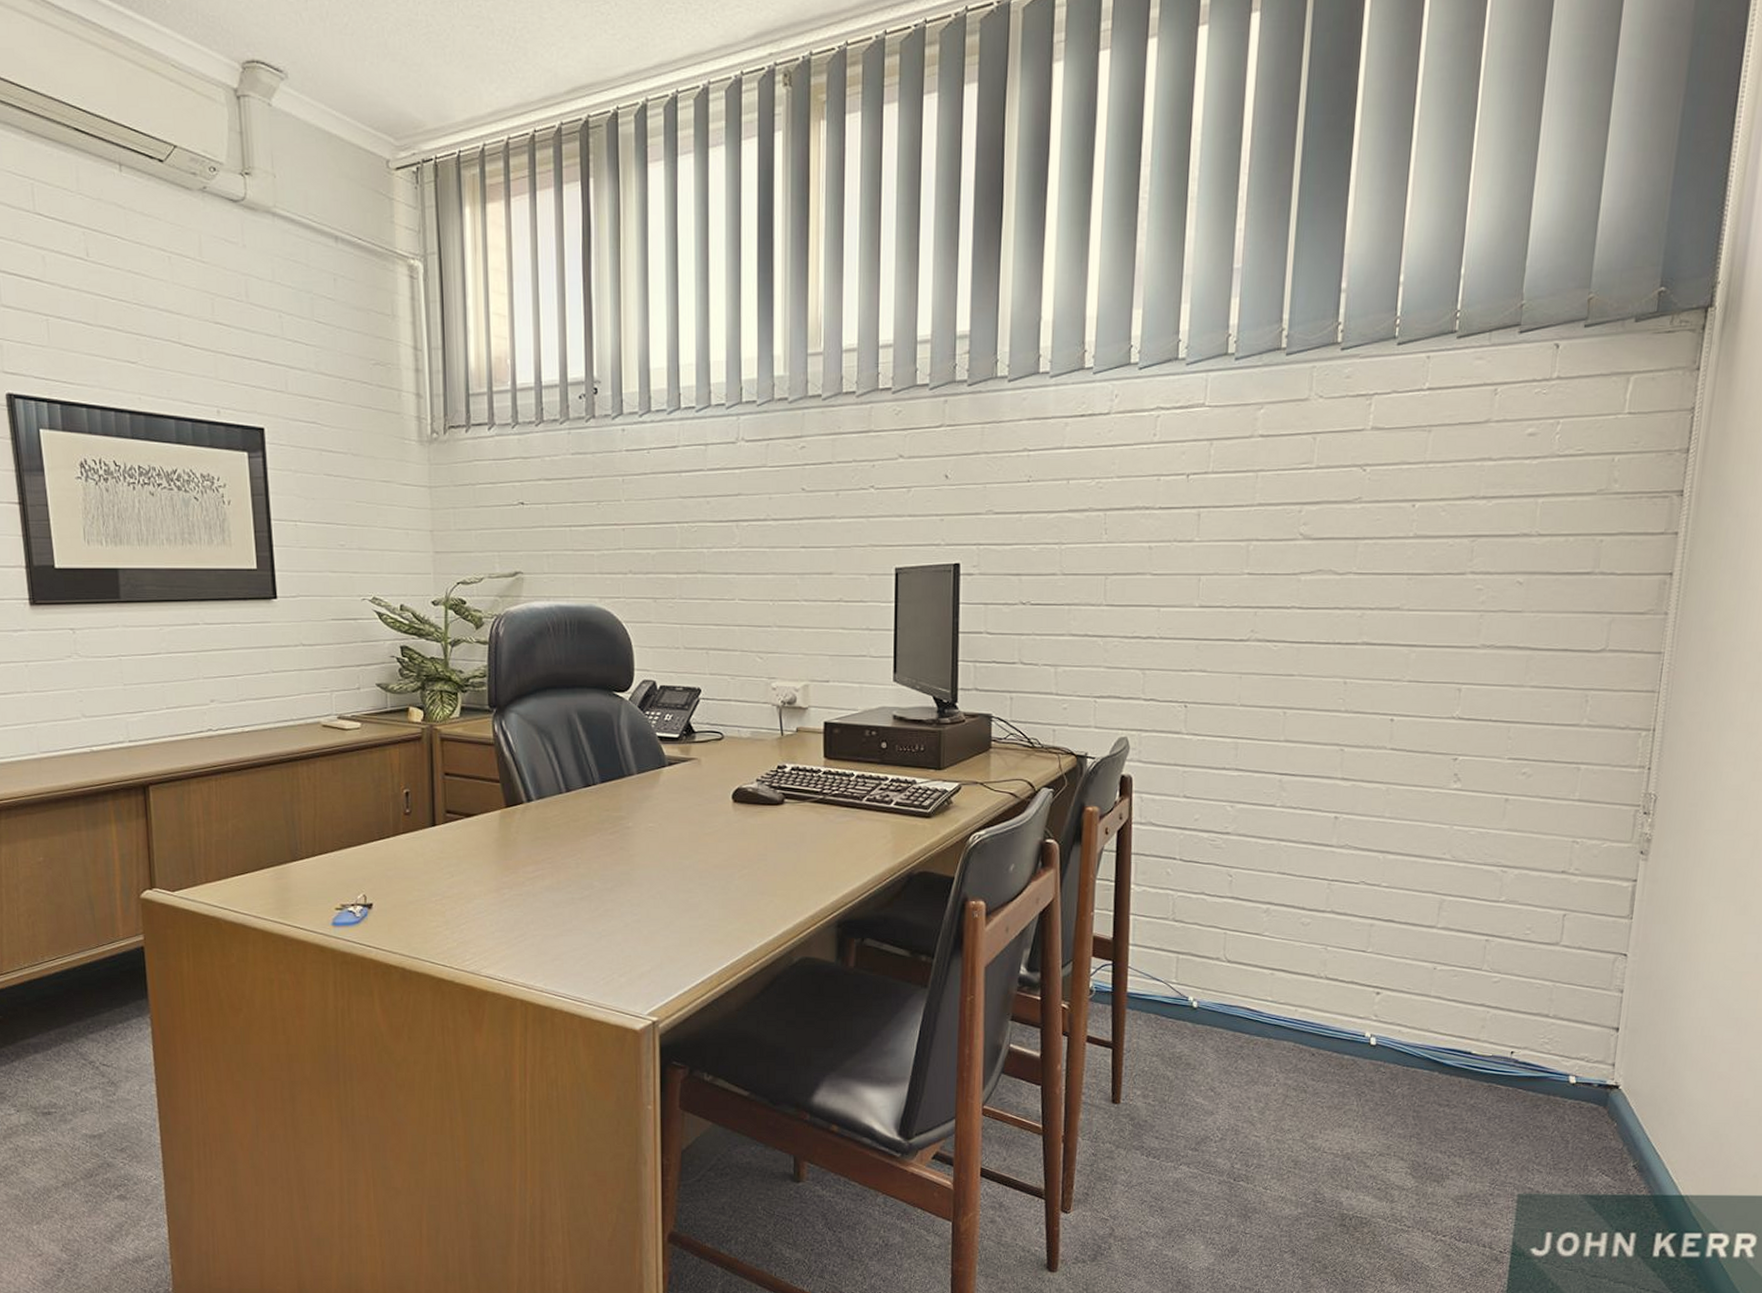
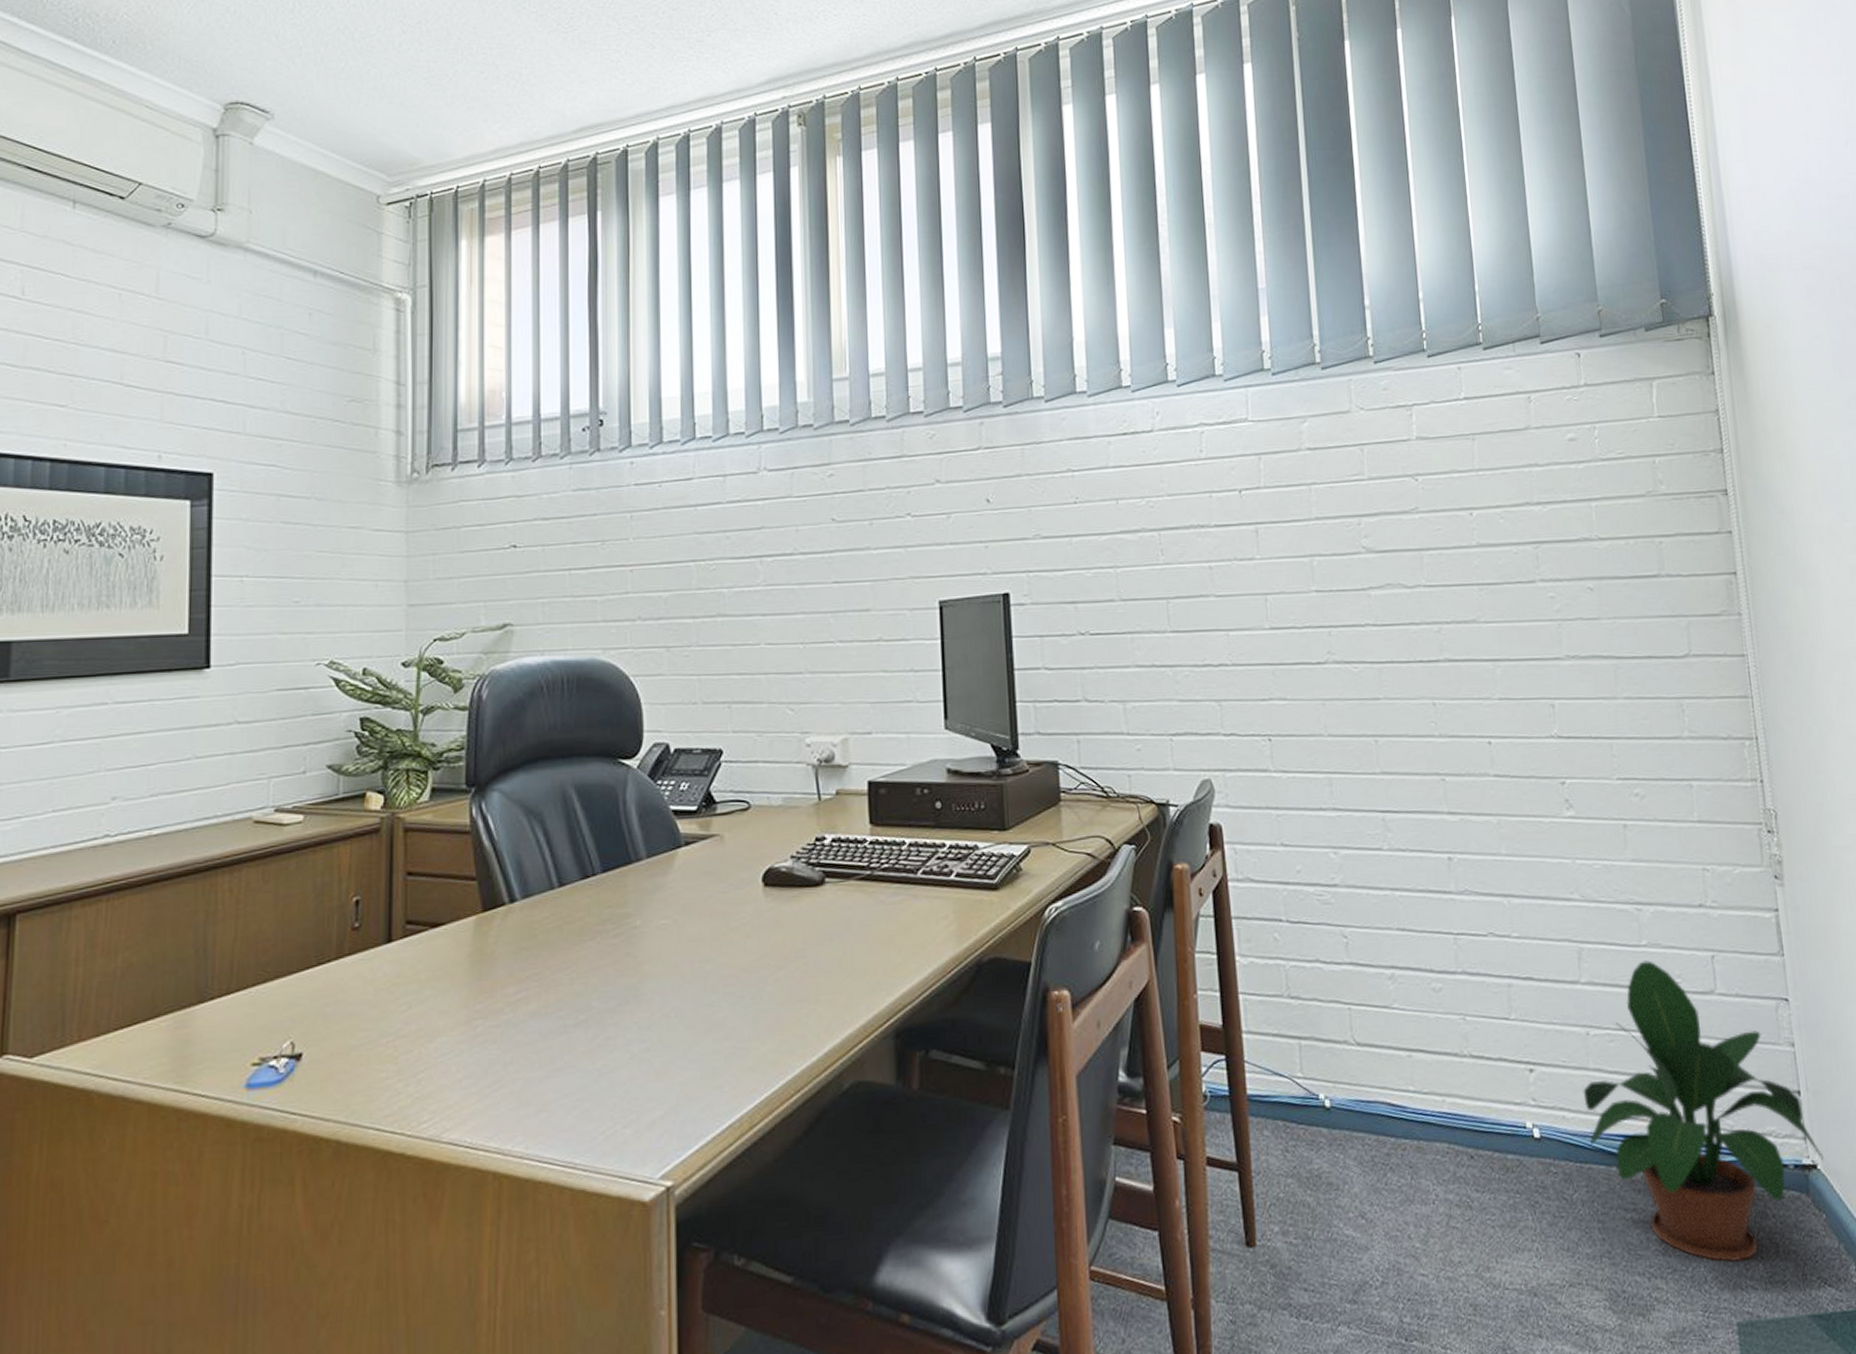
potted plant: none [1419,914,1627,1150] -> present [1583,960,1824,1262]

